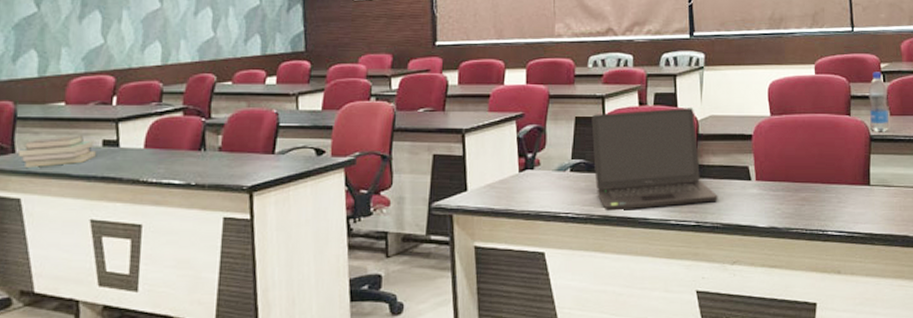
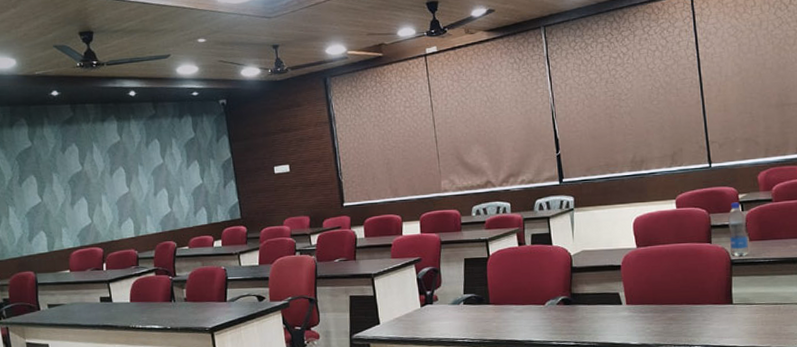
books: present [17,135,97,167] -> none [42,294,97,321]
laptop: present [591,108,718,211] -> none [478,245,593,336]

